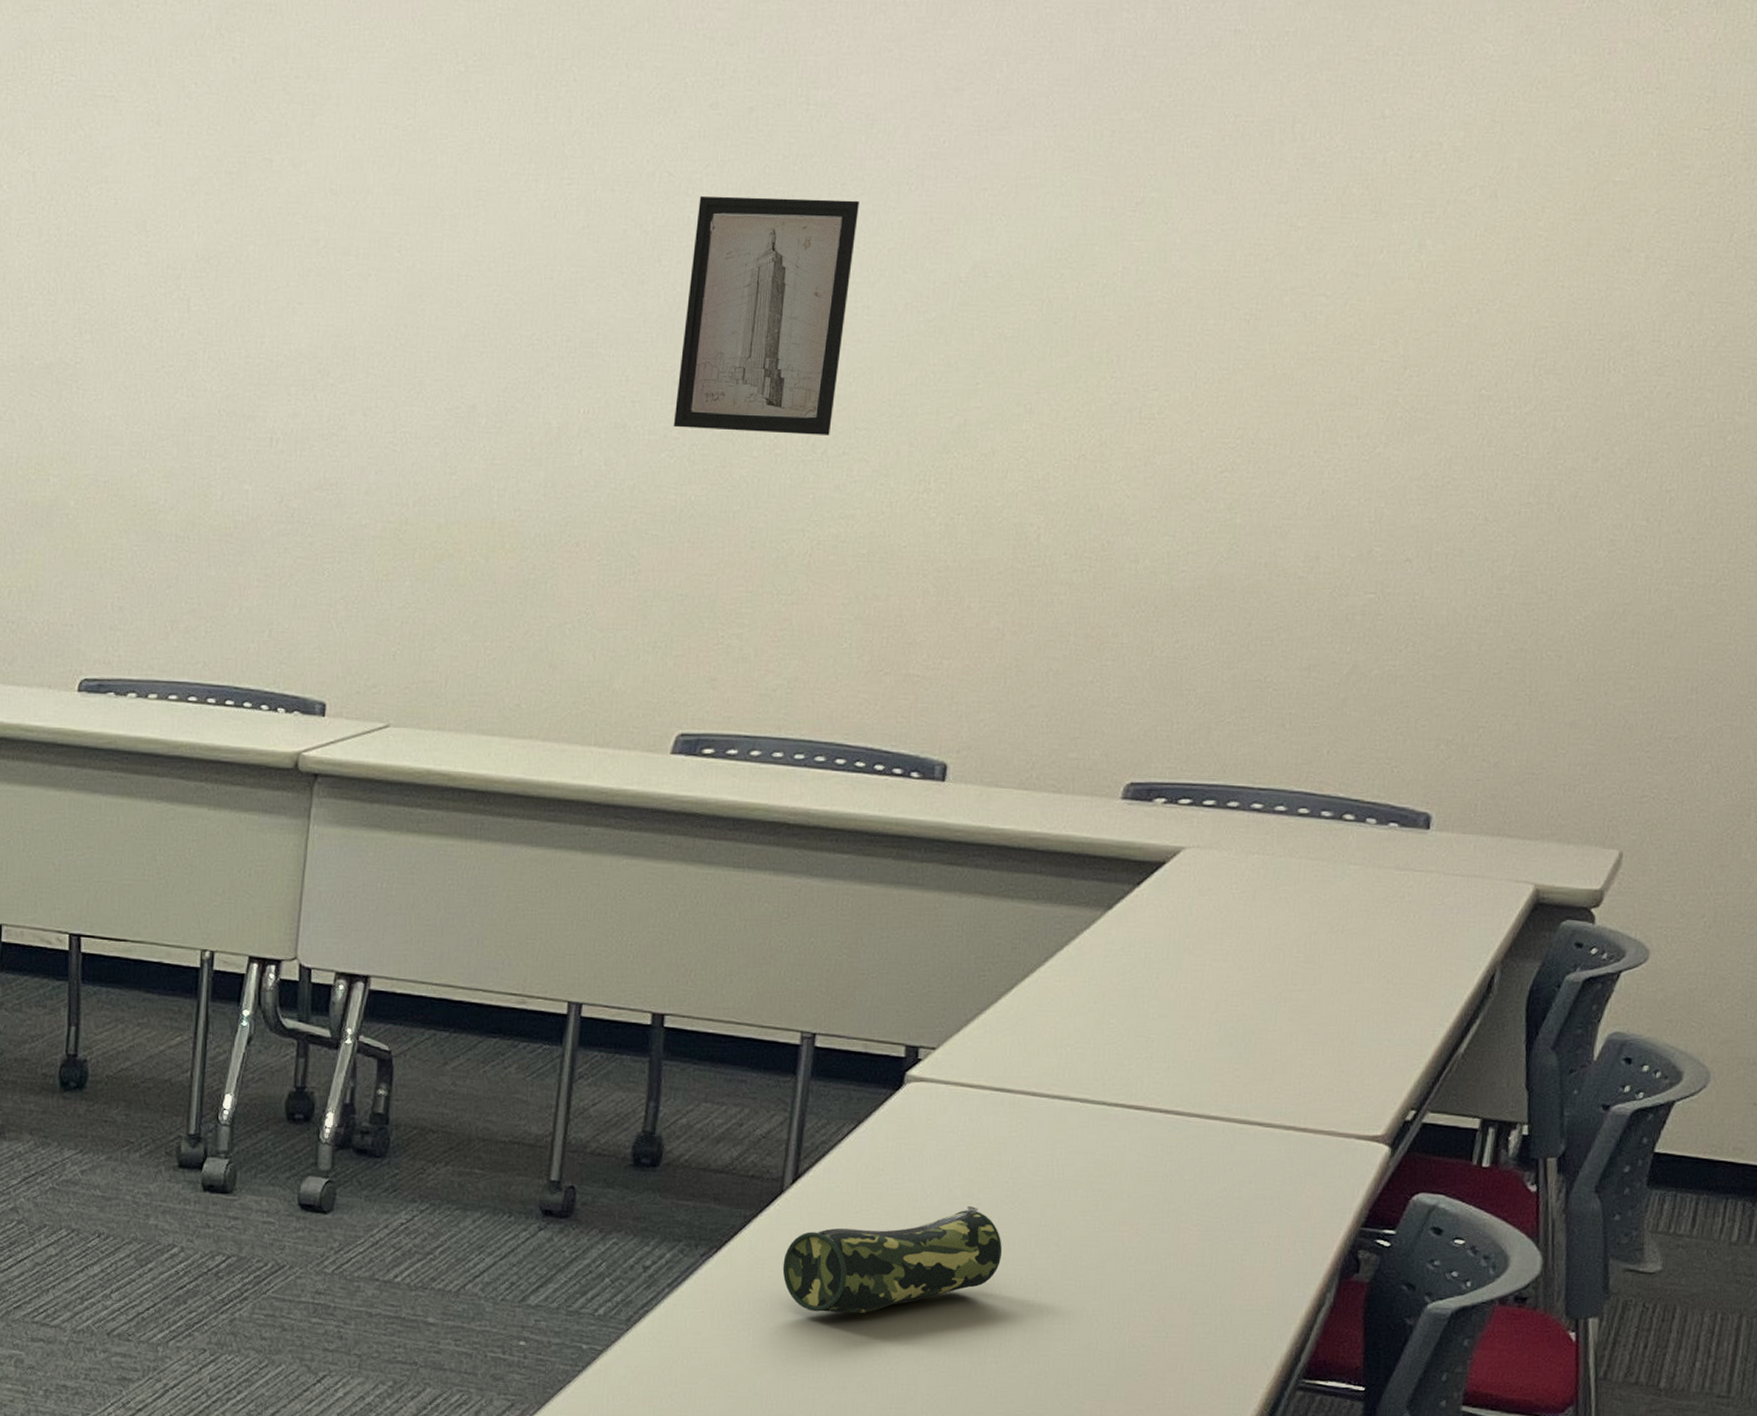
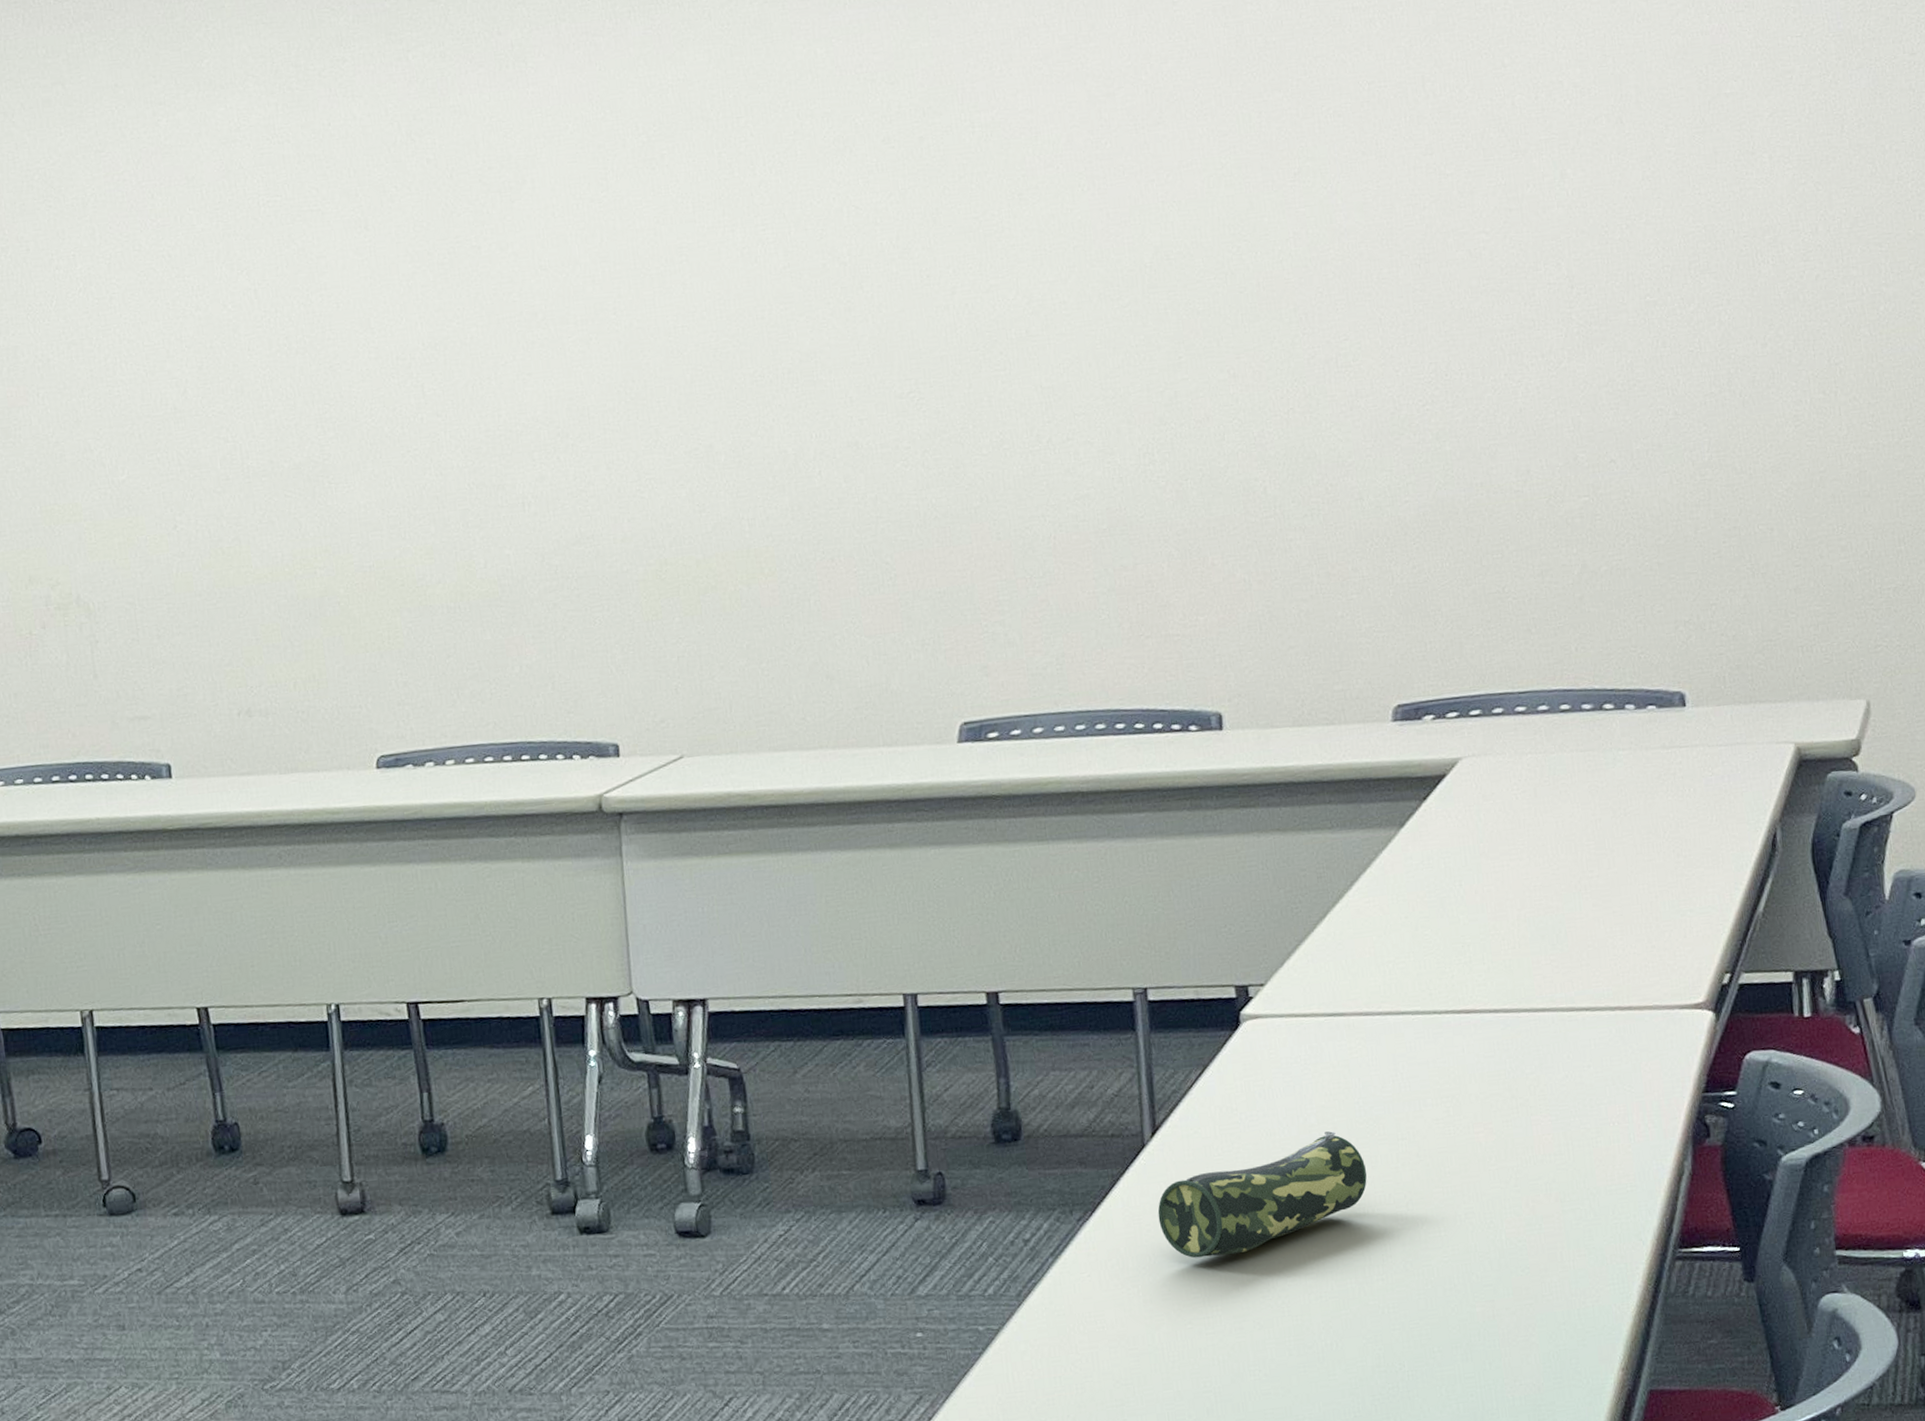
wall art: present [673,195,859,435] -> none [888,207,1051,438]

